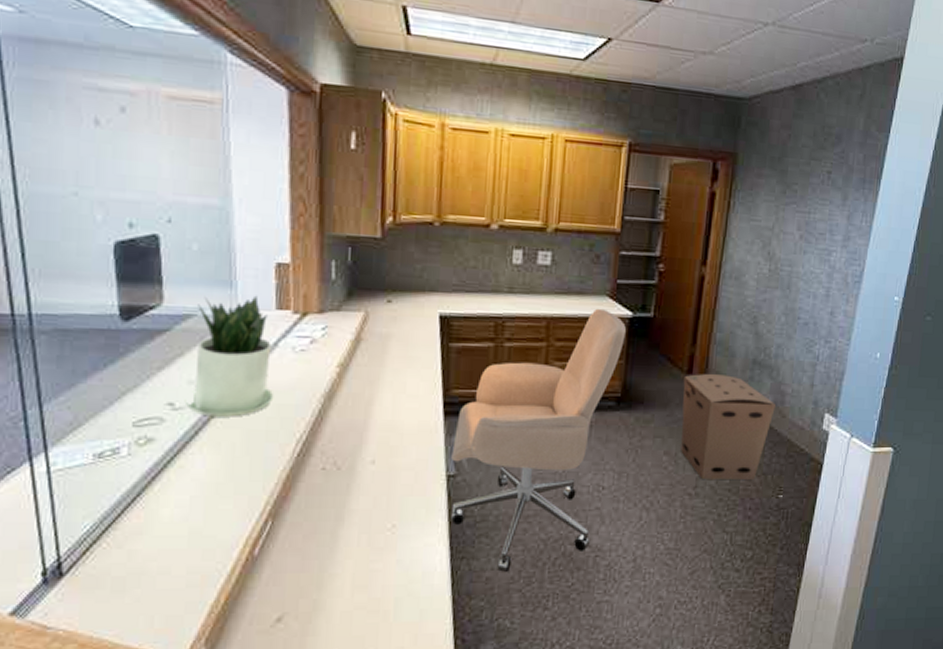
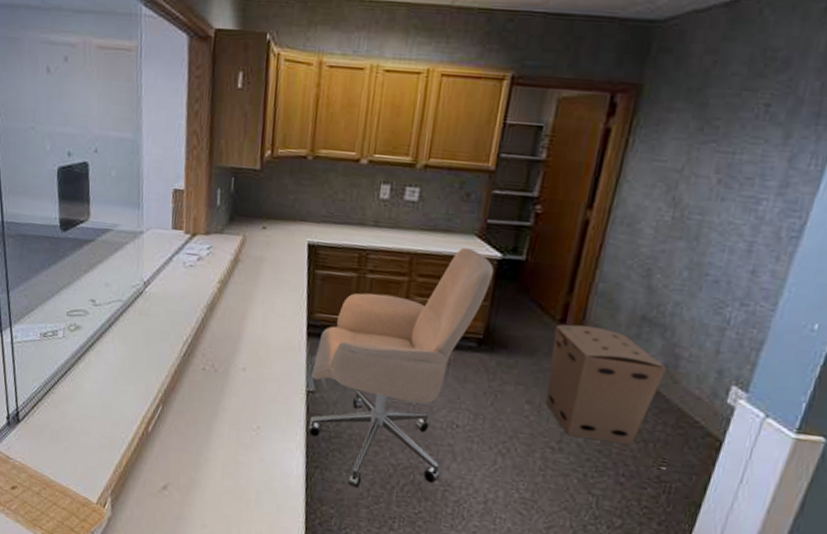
planter: present [184,295,274,417] -> none [102,215,168,317]

